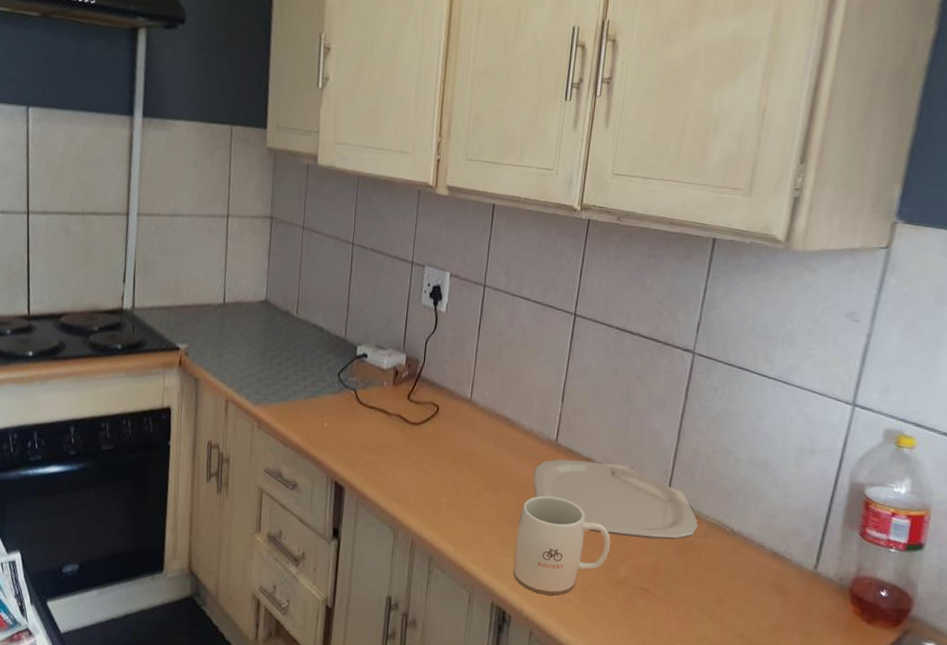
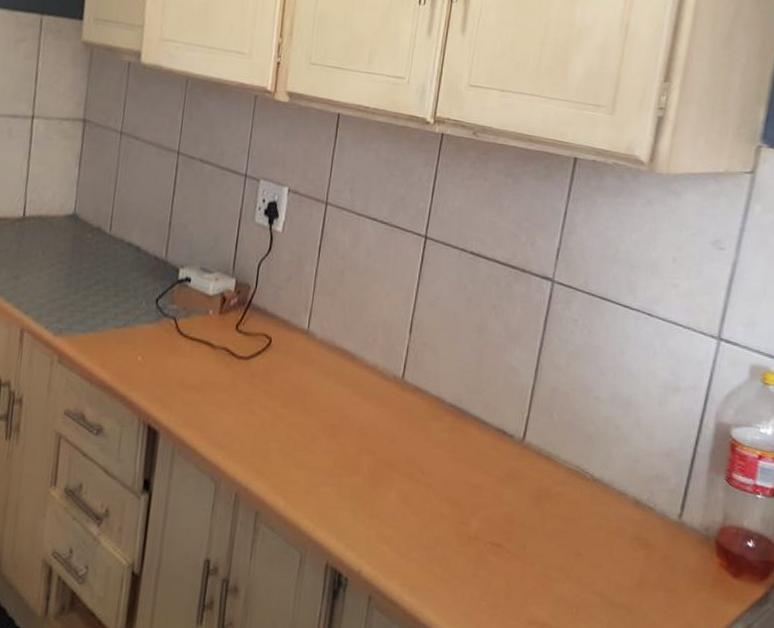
mug: present [513,495,611,596] -> none [351,439,461,554]
plate: present [533,459,699,540] -> none [376,398,557,488]

